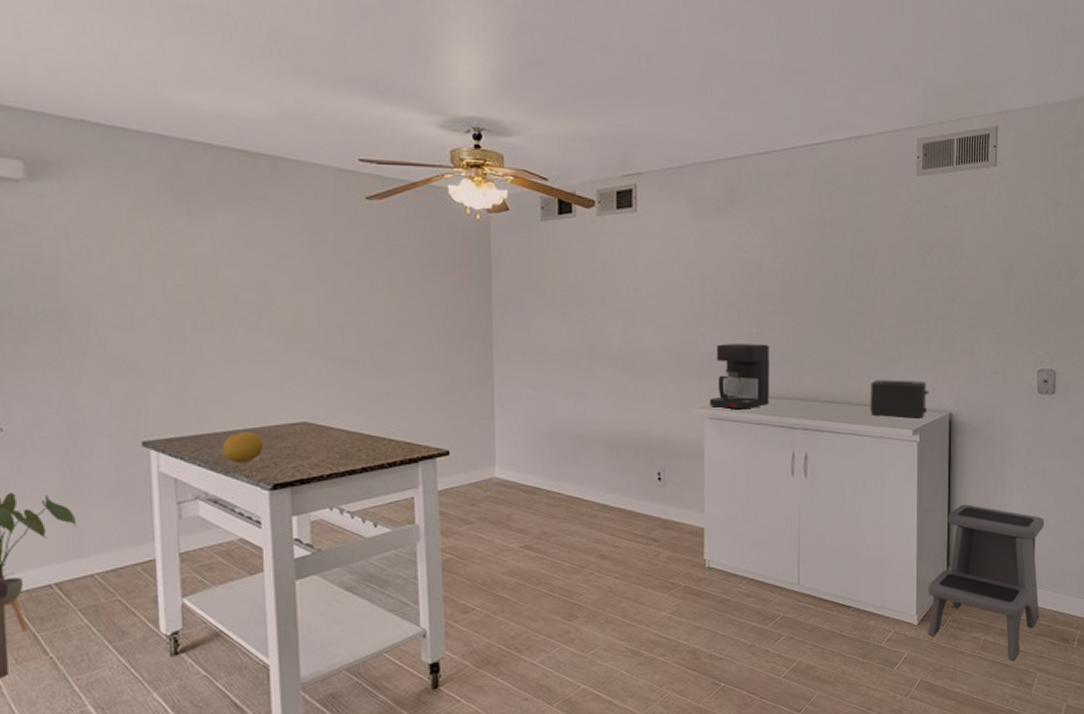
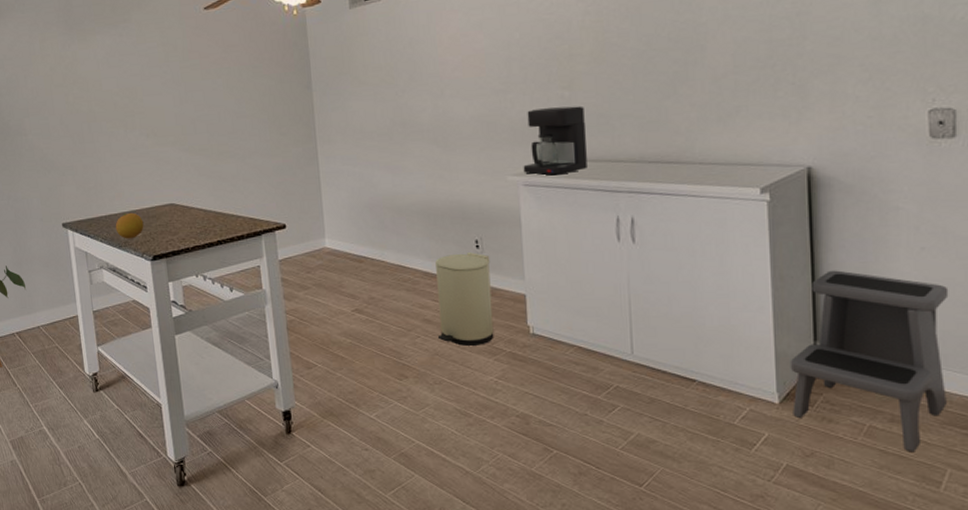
pedal bin: none [612,485,672,582] -> present [435,252,494,346]
toaster: present [870,380,929,418] -> none [704,132,779,175]

